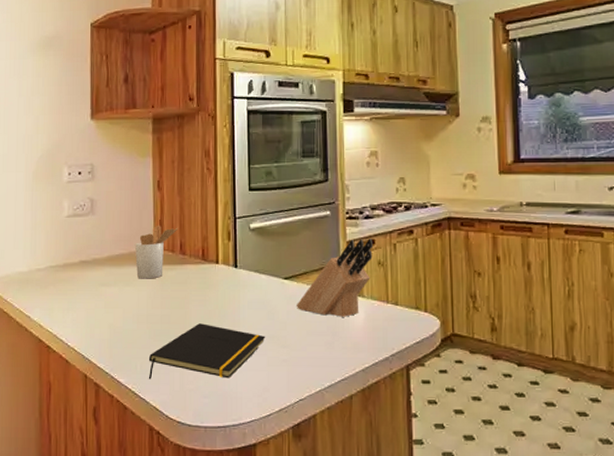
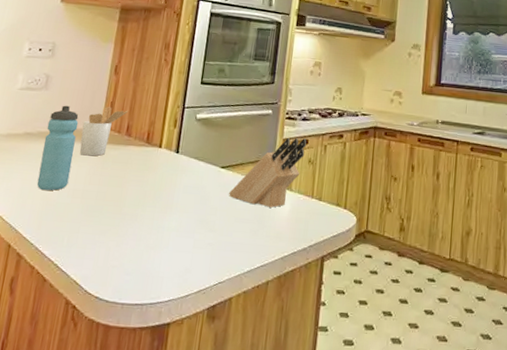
water bottle: none [100,228,132,319] -> present [36,105,79,191]
notepad: present [148,323,266,380] -> none [73,202,196,258]

